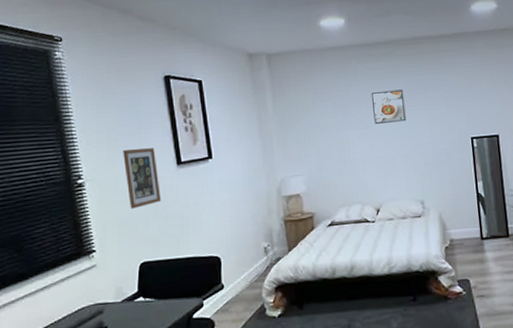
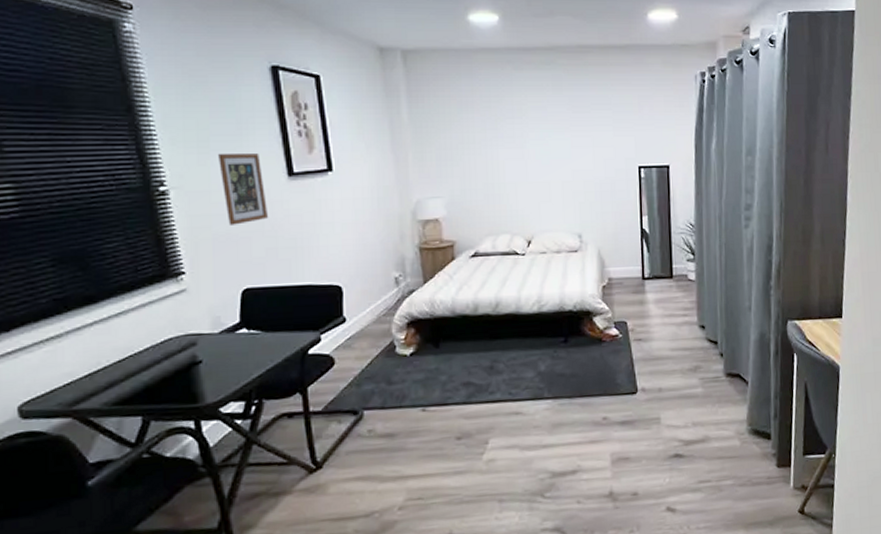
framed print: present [371,89,406,124] -> none [526,105,567,143]

